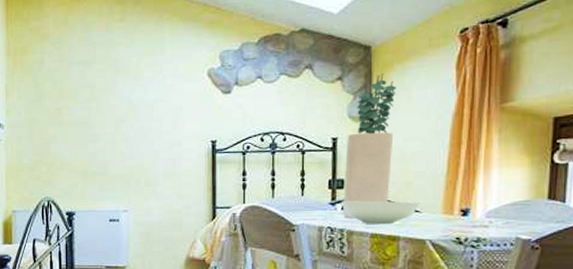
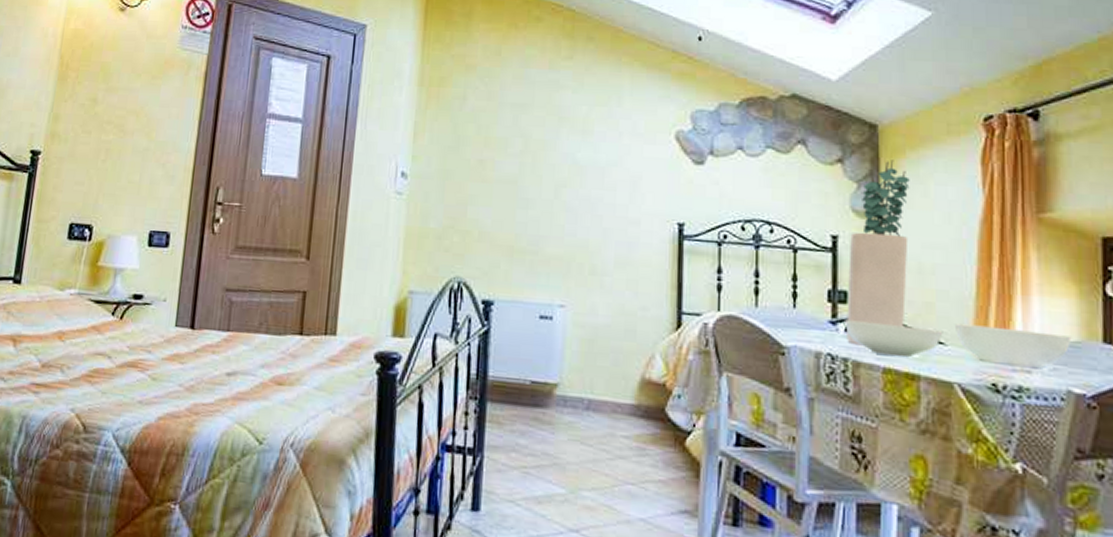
bowl: none [429,195,523,224] -> present [956,324,1072,369]

